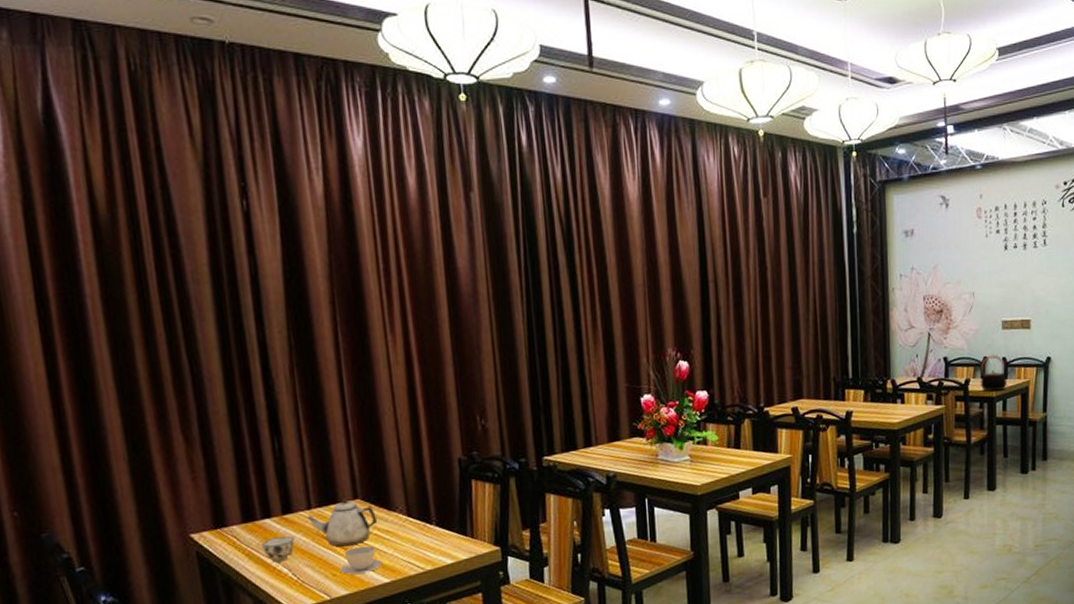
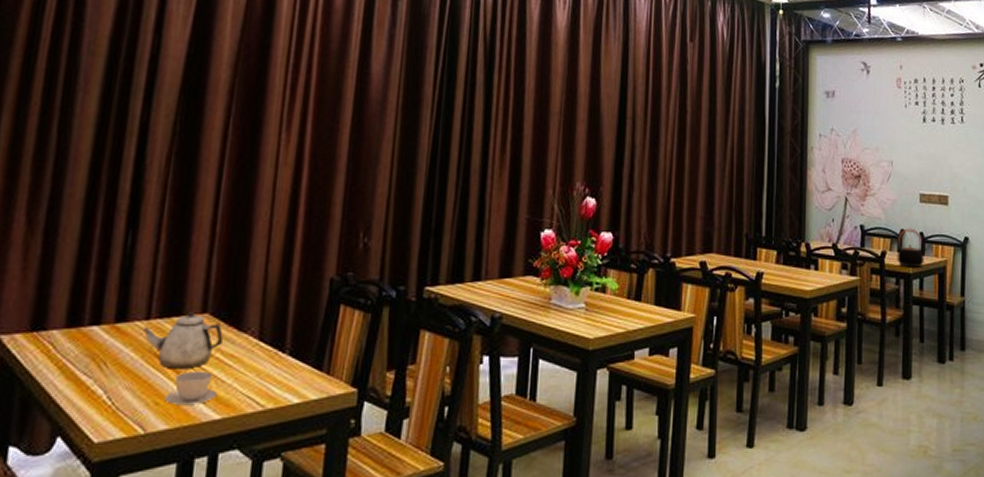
teacup: present [261,536,295,563] -> none [79,348,122,380]

